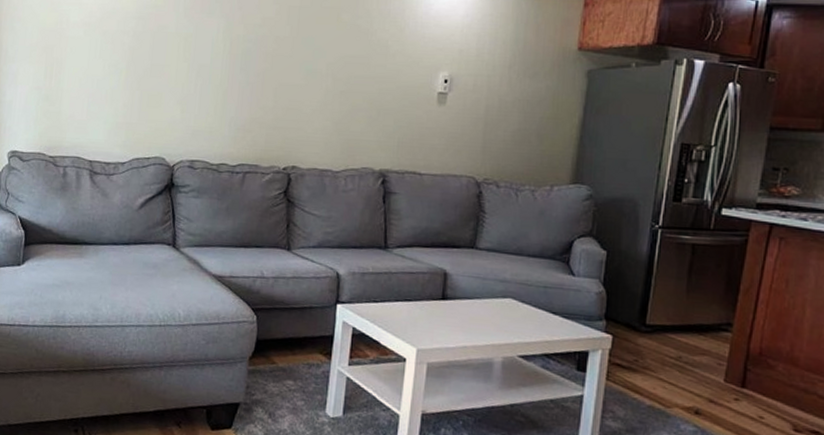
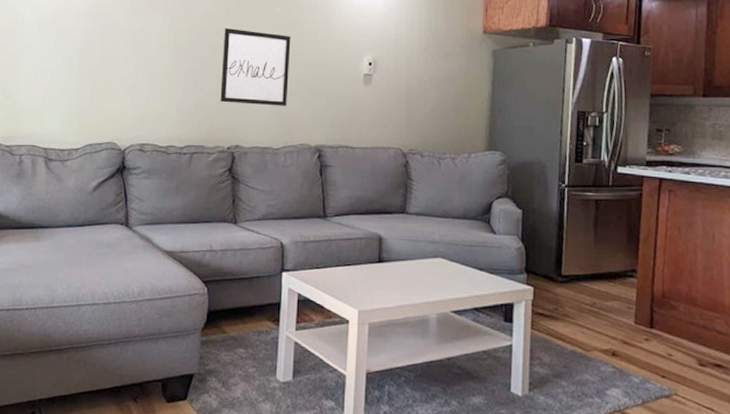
wall art: none [277,35,359,125] -> present [220,27,291,106]

